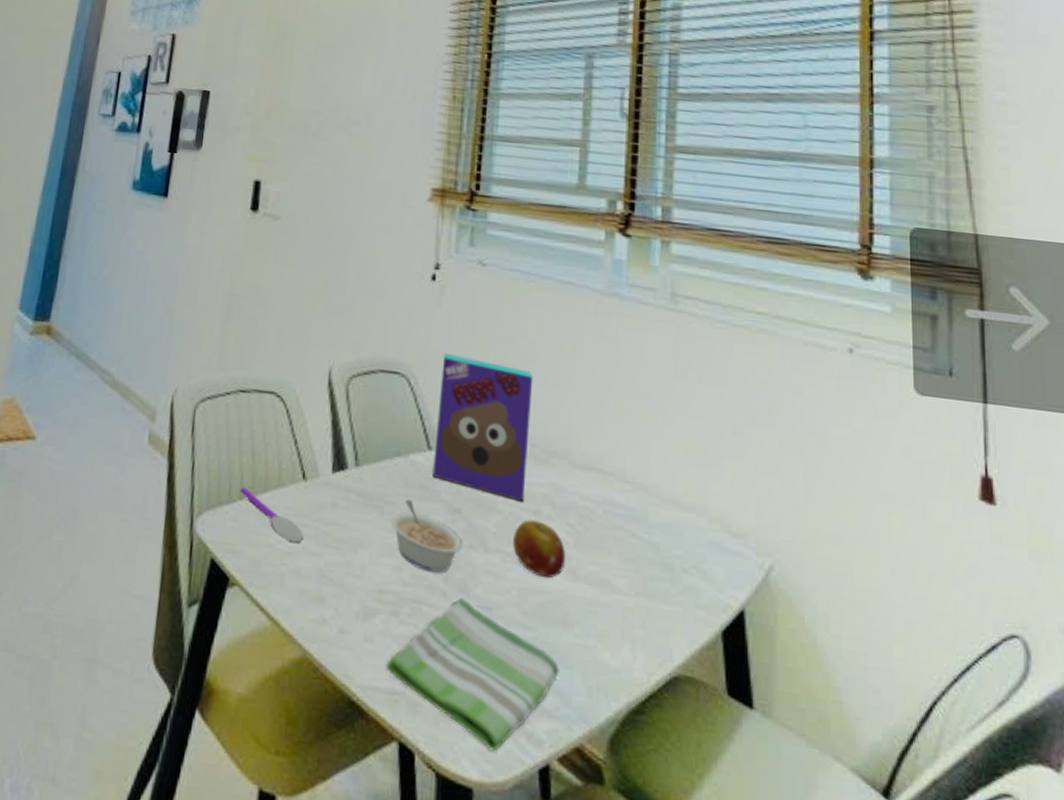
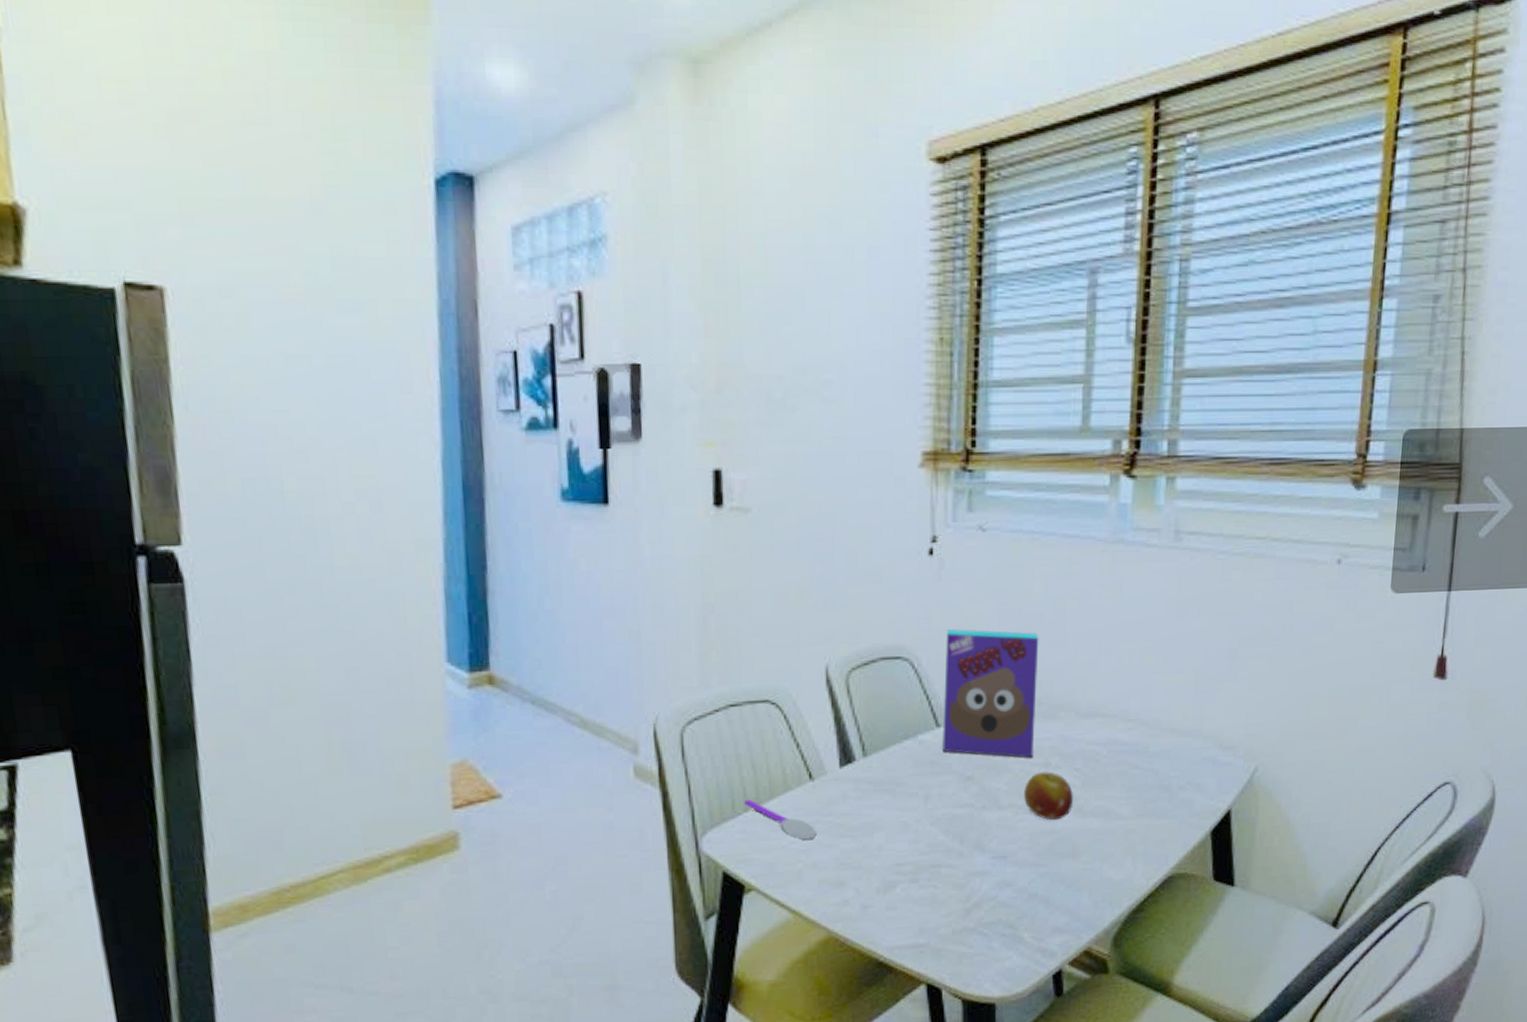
dish towel: present [386,598,559,752] -> none [909,854,1069,971]
legume: present [390,499,464,574] -> none [903,777,977,838]

